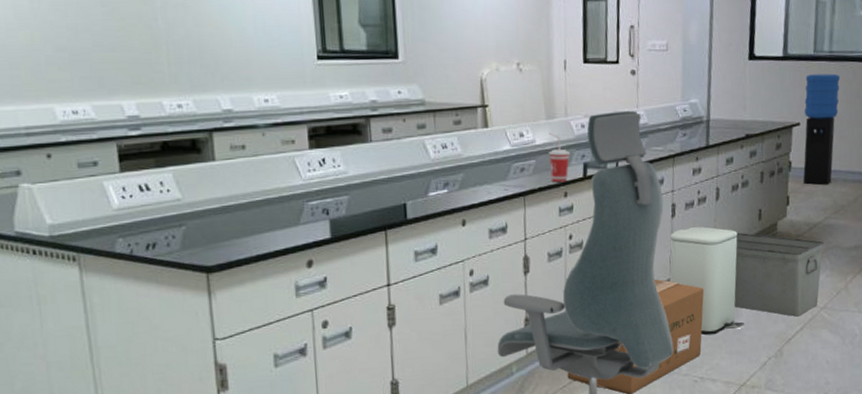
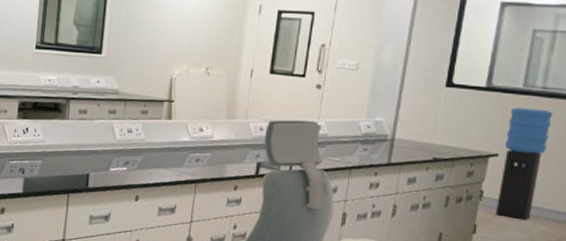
beverage cup: present [548,132,570,183] -> none [223,131,245,177]

